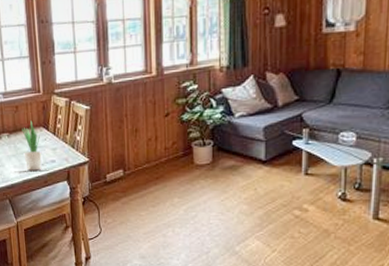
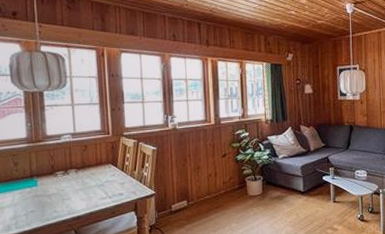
potted plant: present [22,119,43,171] -> none [90,157,111,203]

